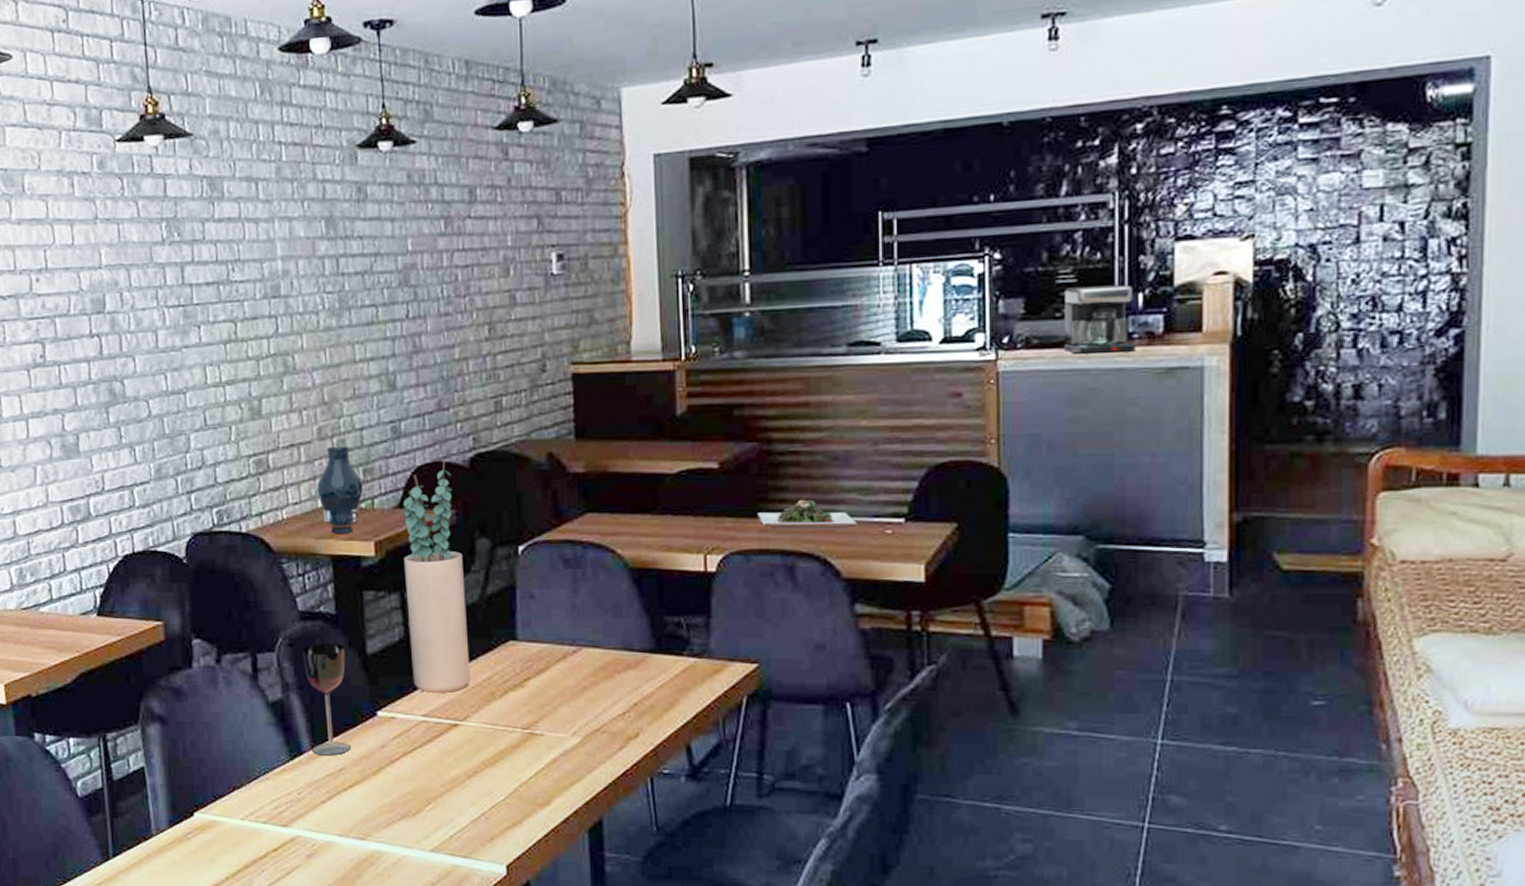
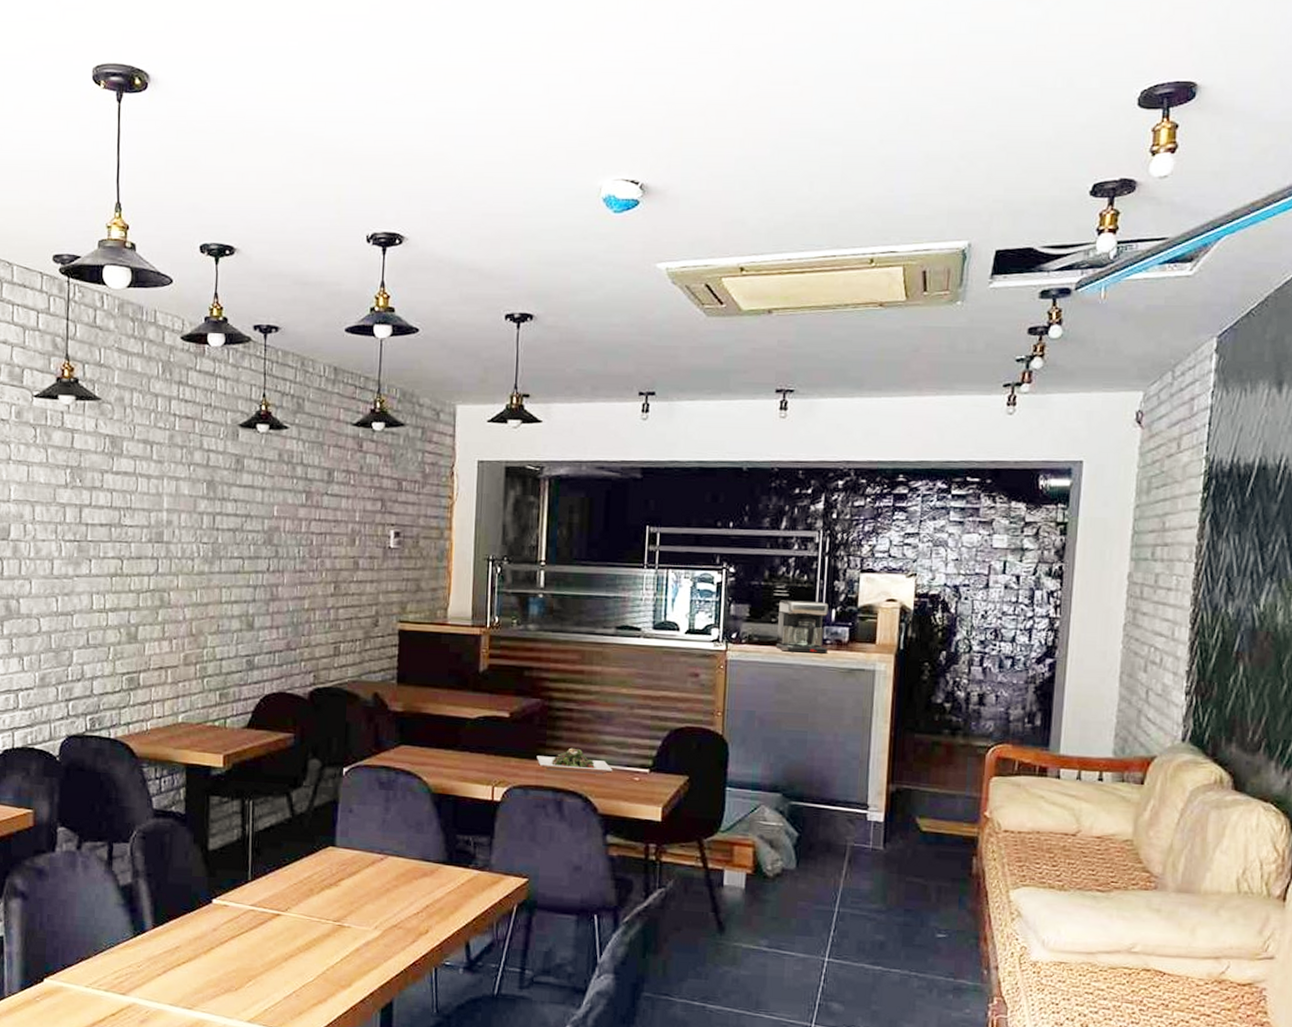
wineglass: present [303,643,351,756] -> none [153,838,190,935]
vase: present [317,446,363,533] -> none [179,671,218,746]
vase: present [403,458,471,694] -> none [245,690,297,887]

